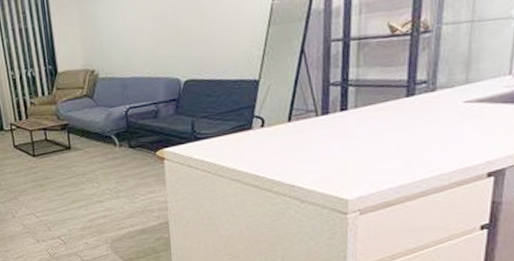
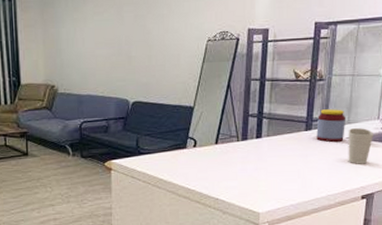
jar: none [421,66,462,109] -> present [316,109,345,142]
cup: none [466,87,503,134] -> present [348,128,373,164]

